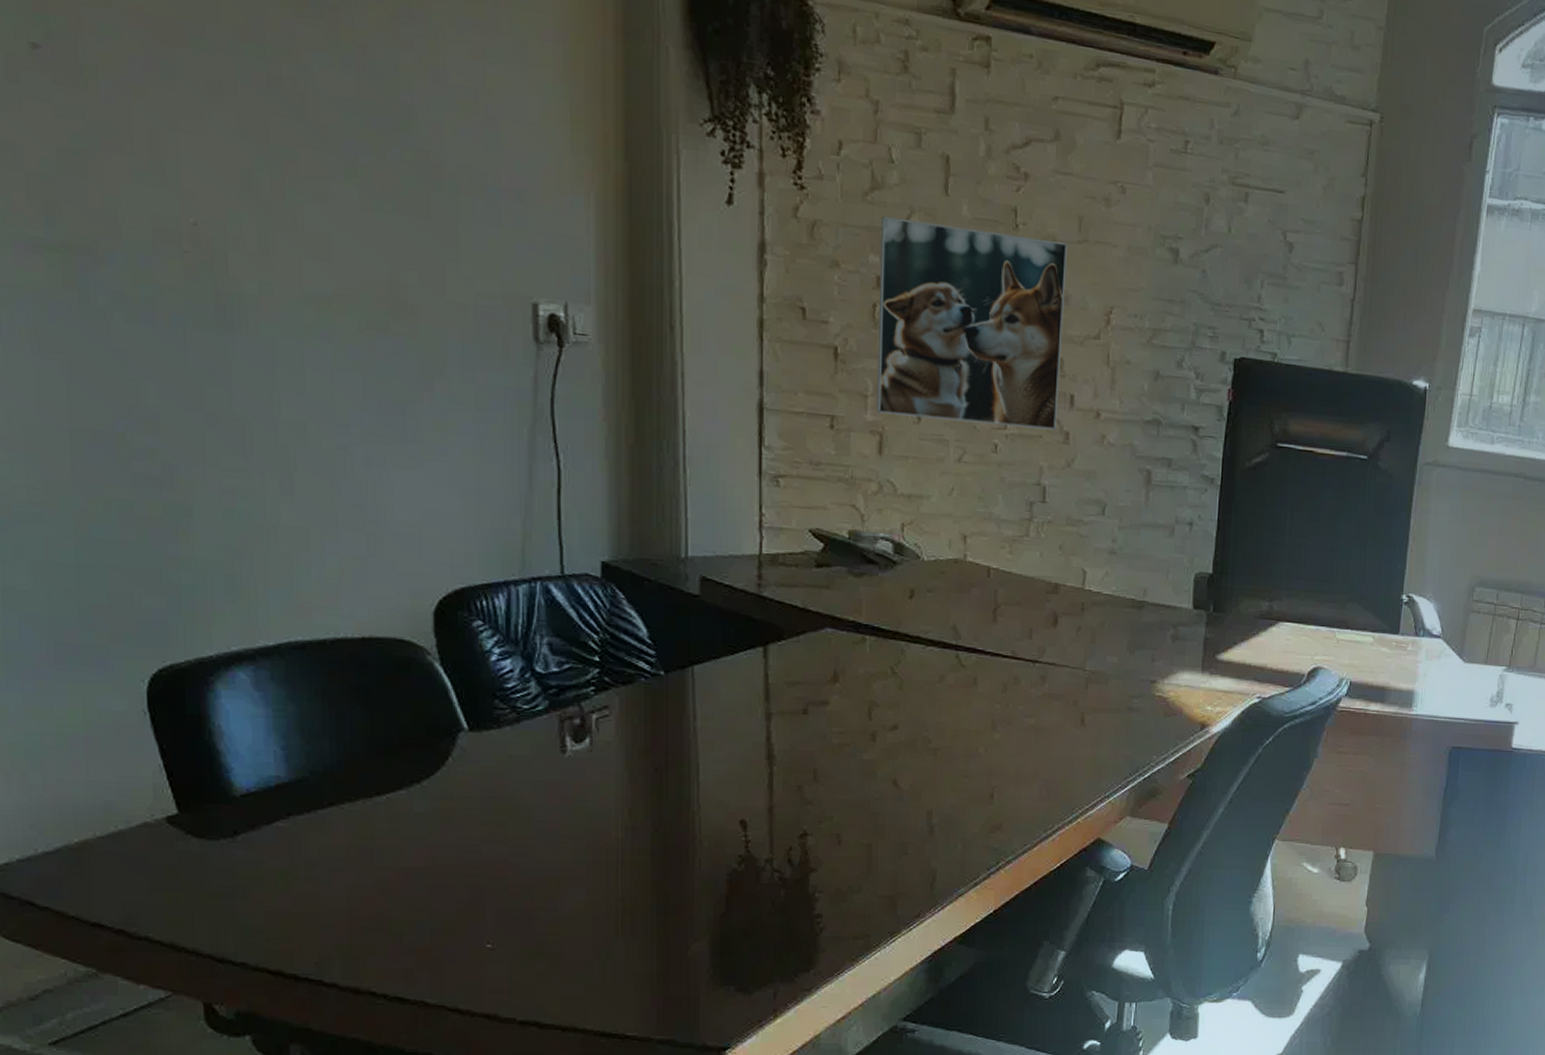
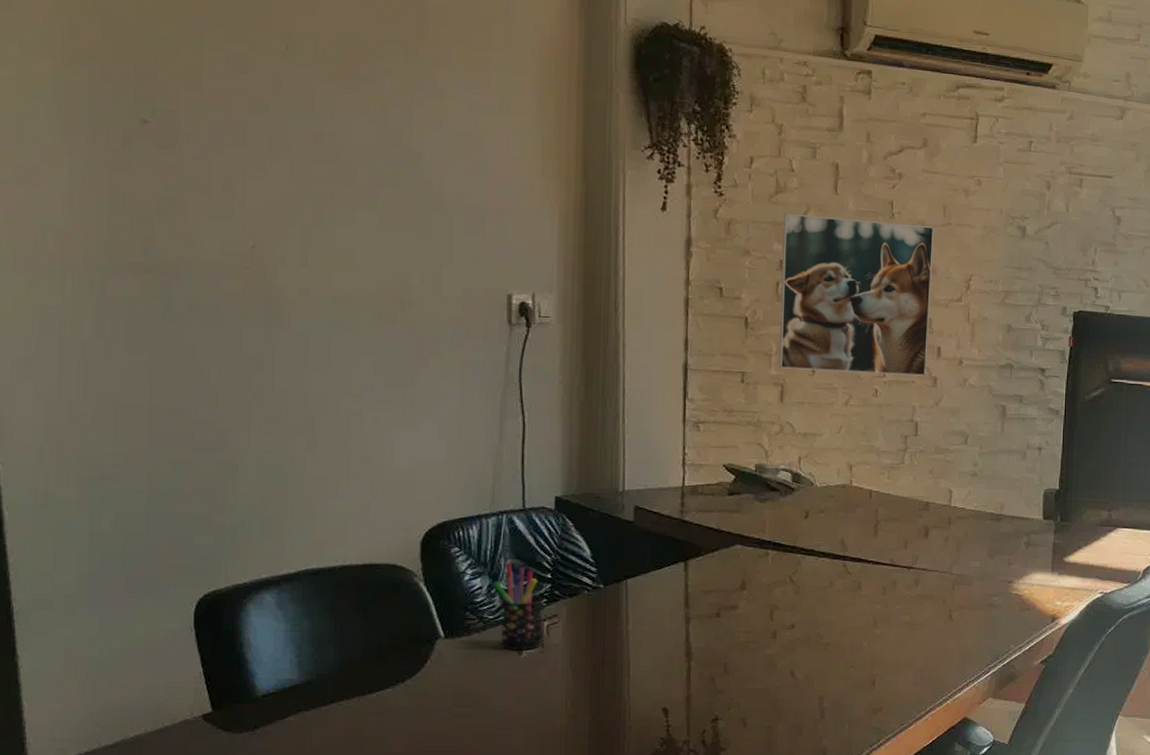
pen holder: none [526,640,592,749] -> present [492,562,544,651]

